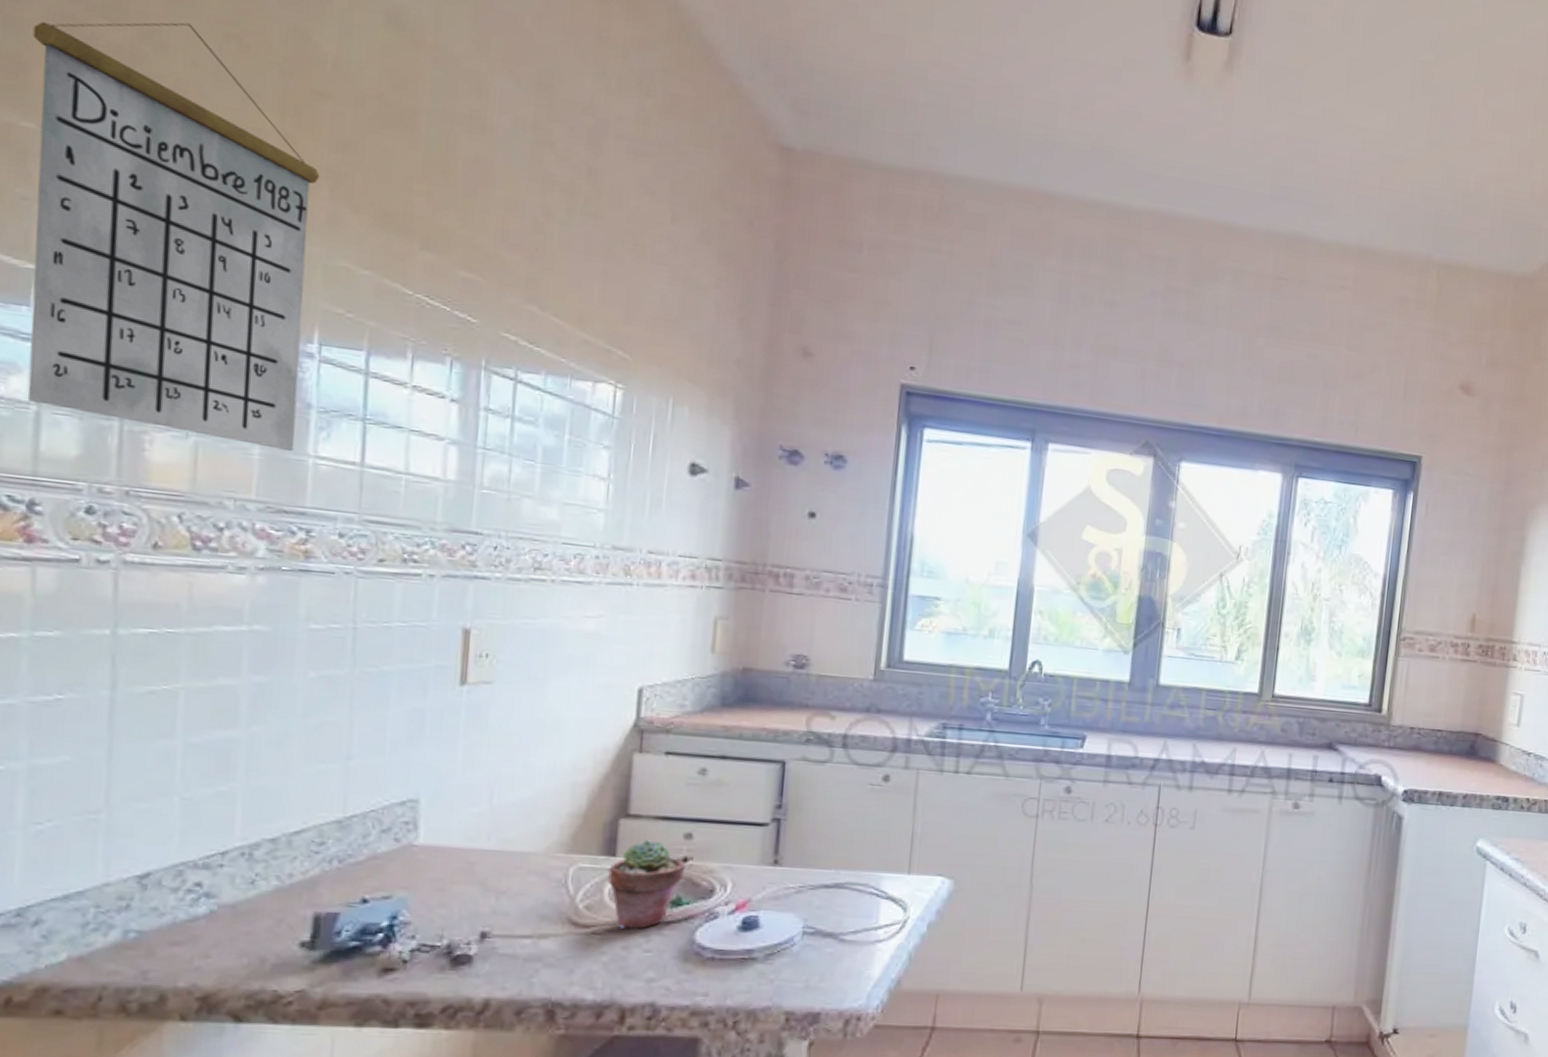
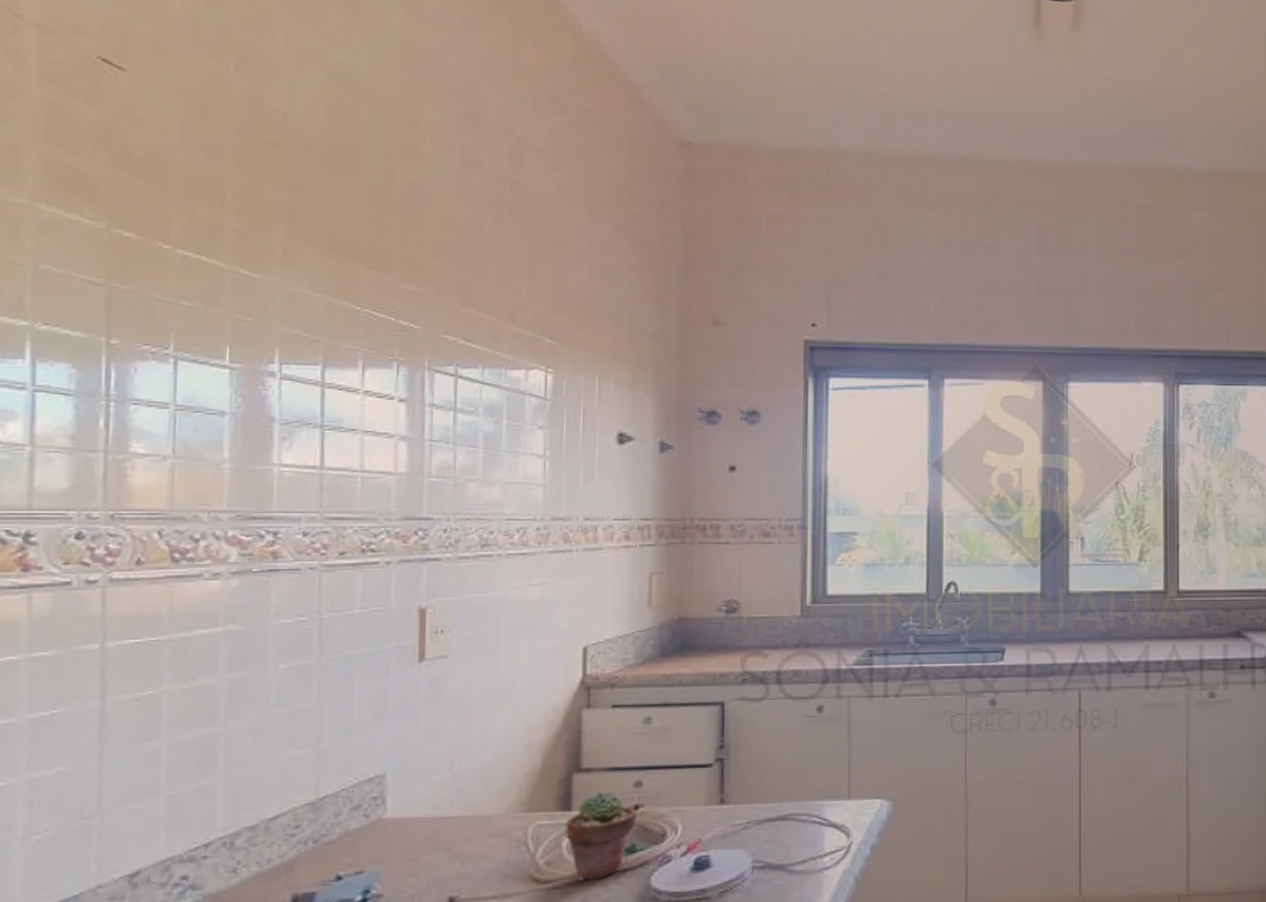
calendar: present [27,21,320,452] -> none [23,98,276,463]

